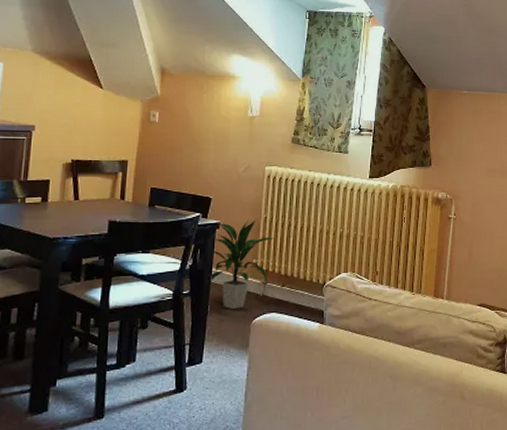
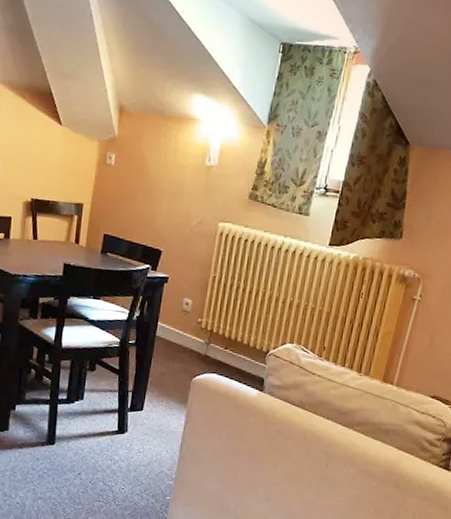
indoor plant: present [209,220,276,309] -> none [155,277,223,365]

